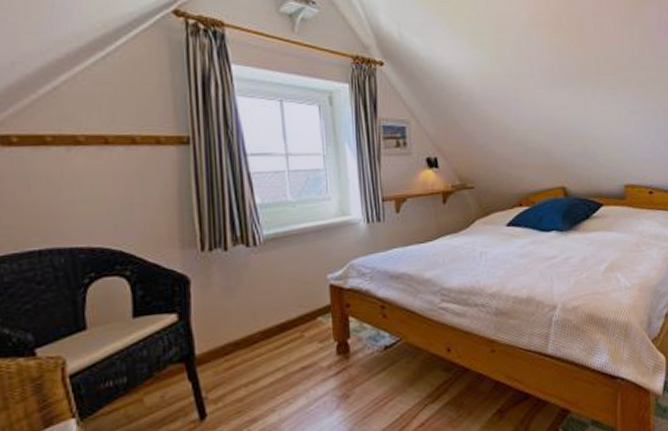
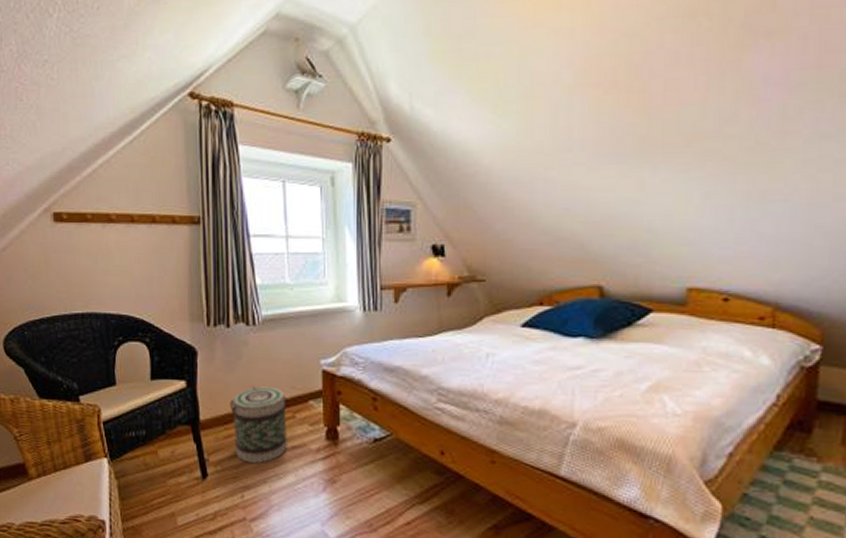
basket: none [230,308,296,393] -> present [230,386,288,463]

